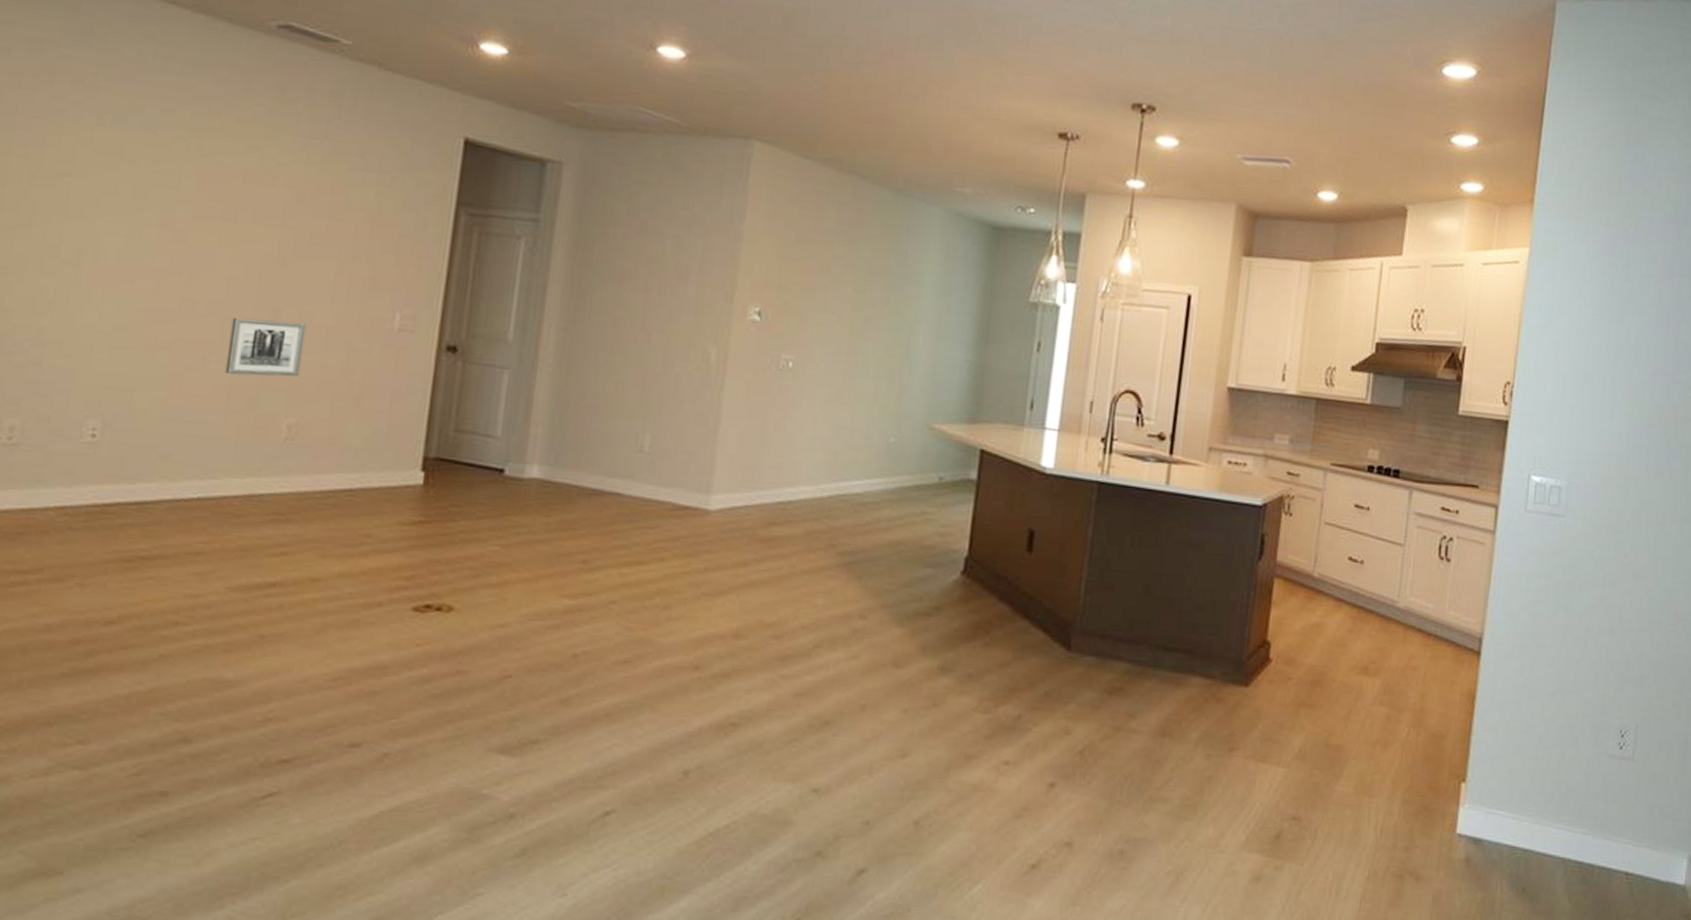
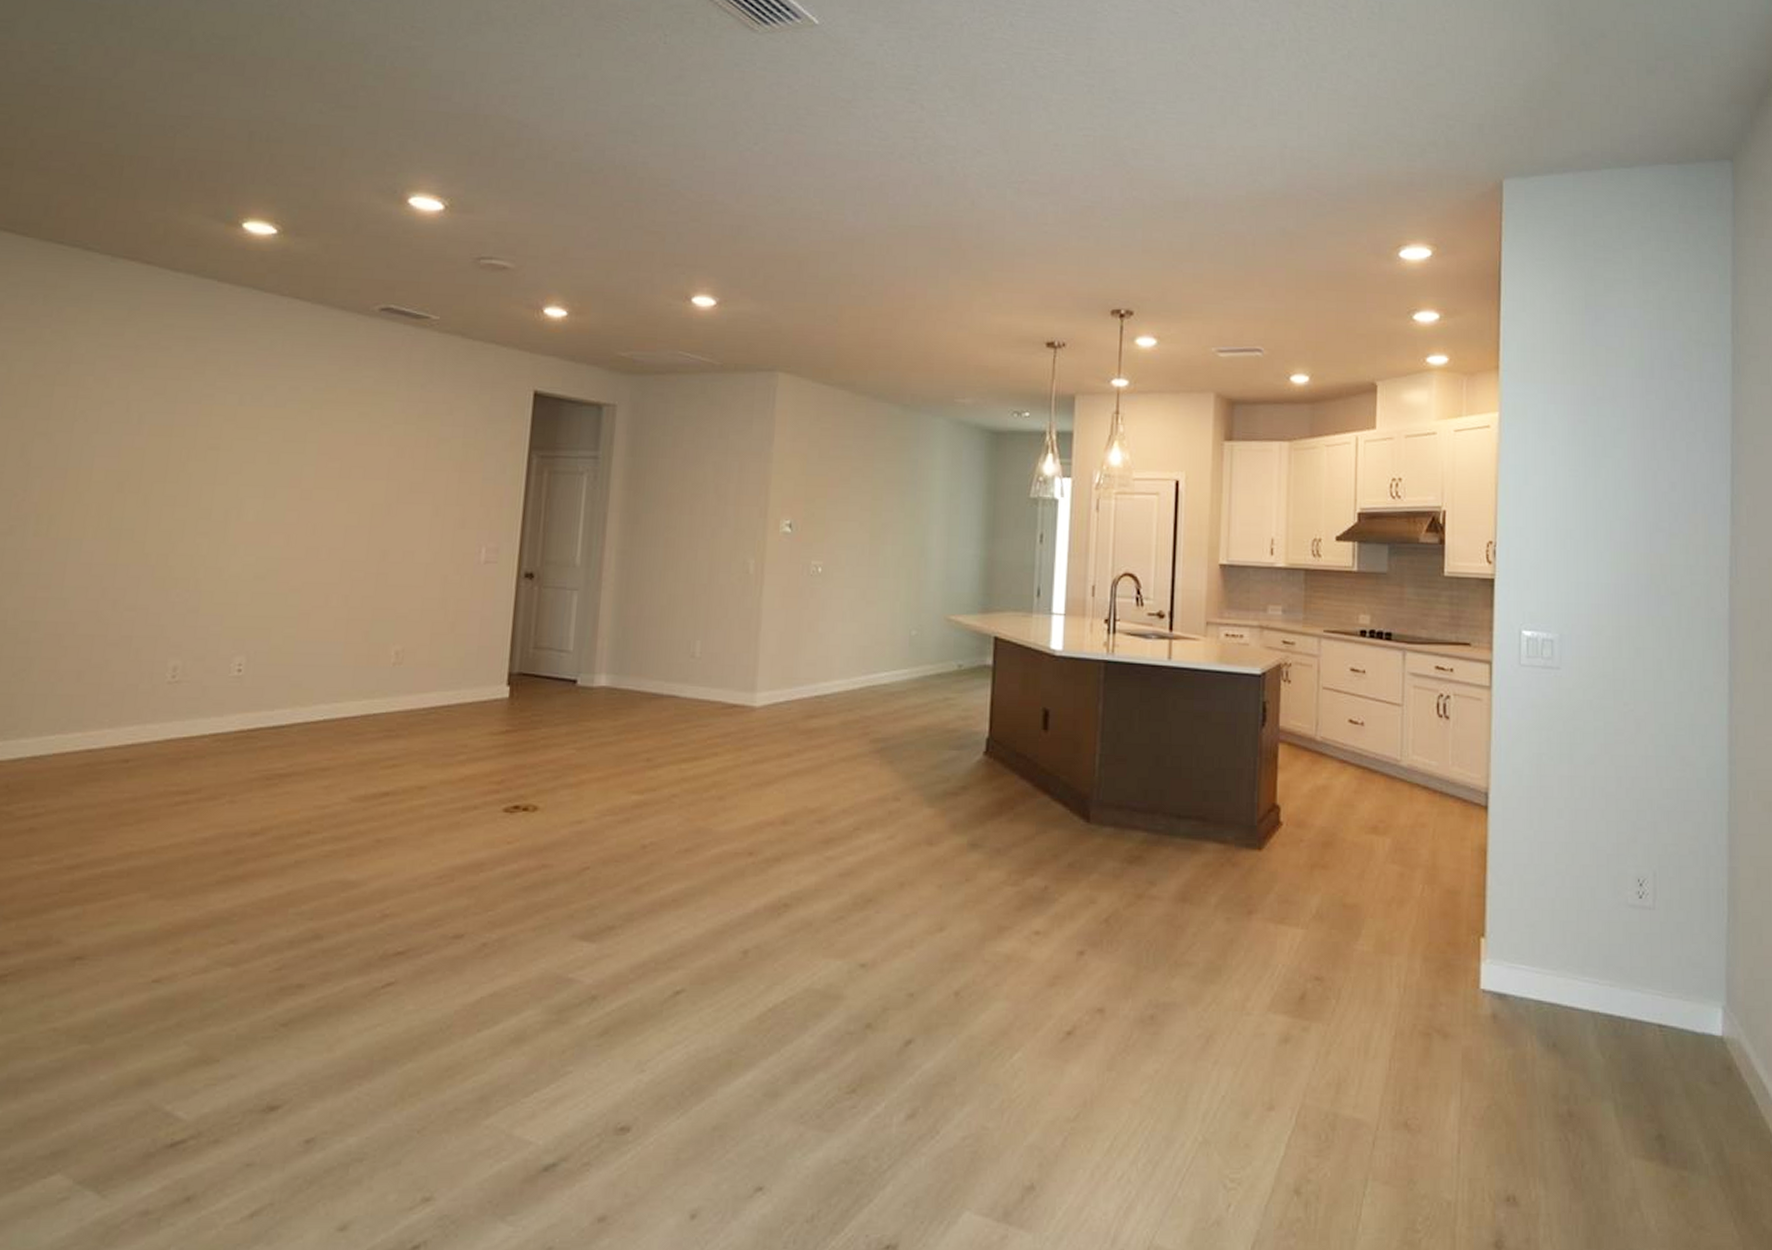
wall art: present [224,317,307,377] -> none [343,560,409,610]

